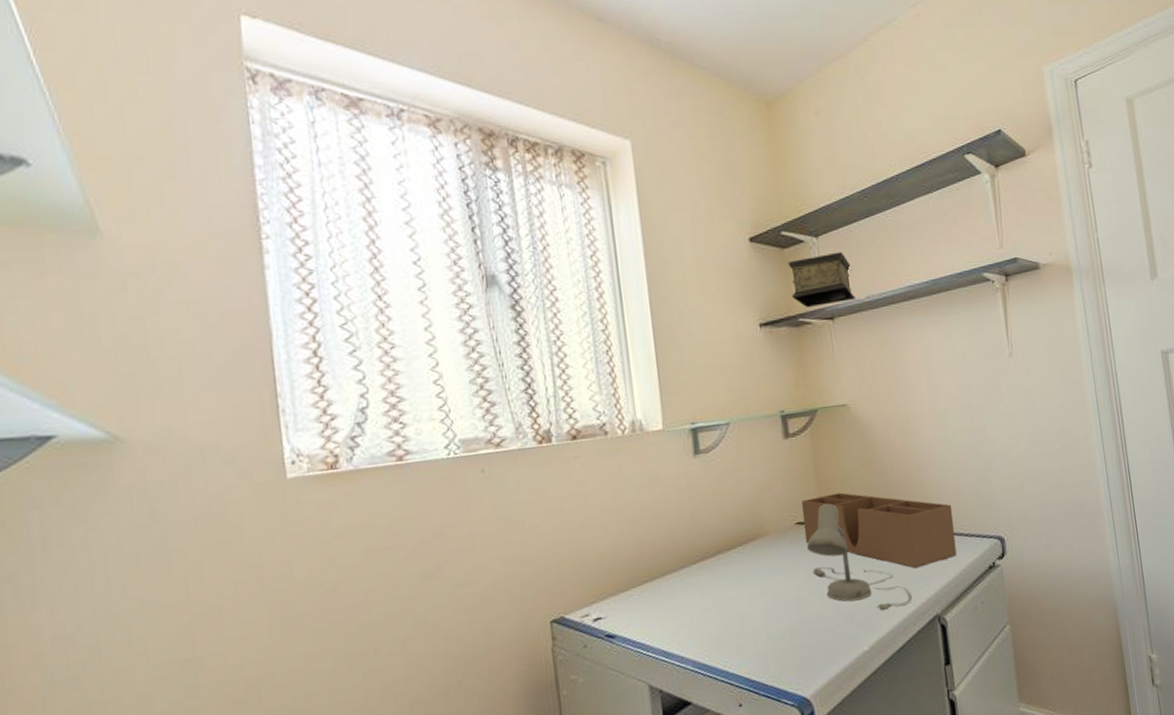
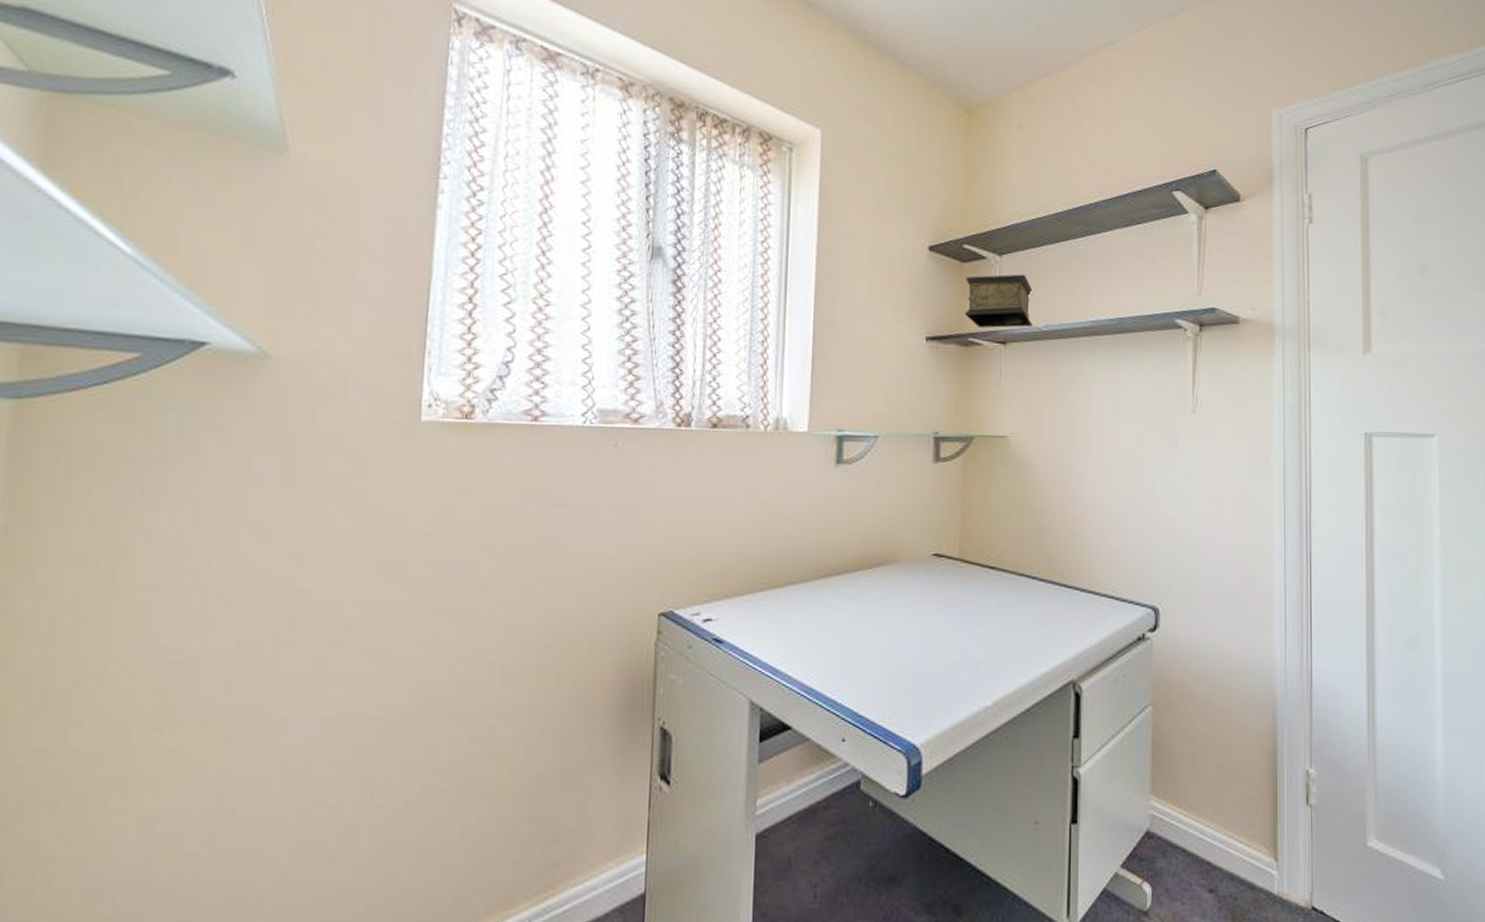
desk organizer: present [802,492,957,569] -> none [940,529,1106,625]
desk lamp: present [806,503,912,611] -> none [940,538,1047,666]

